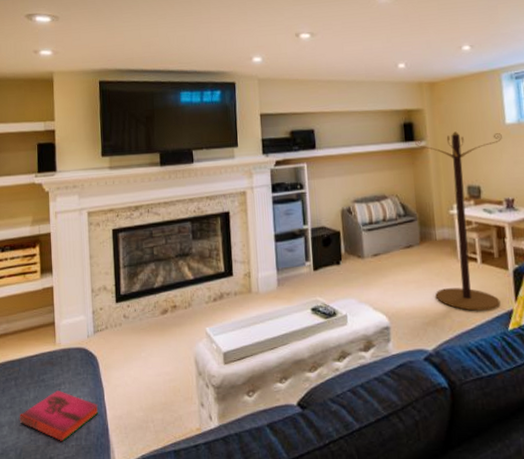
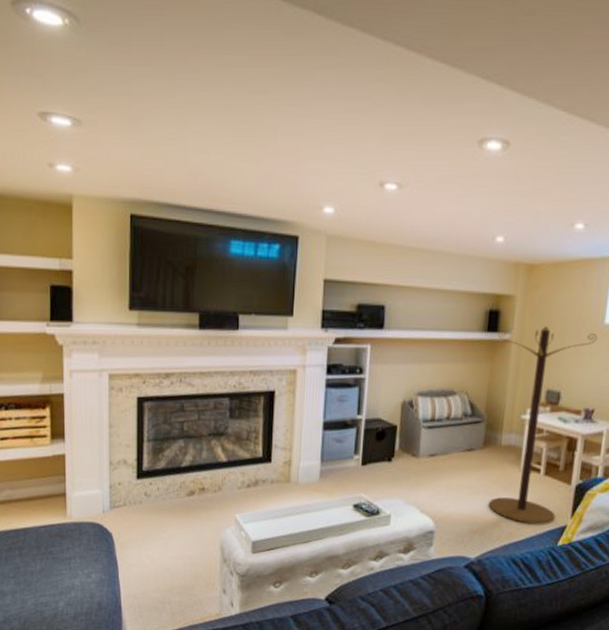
hardback book: present [19,391,99,442] -> none [23,564,112,616]

